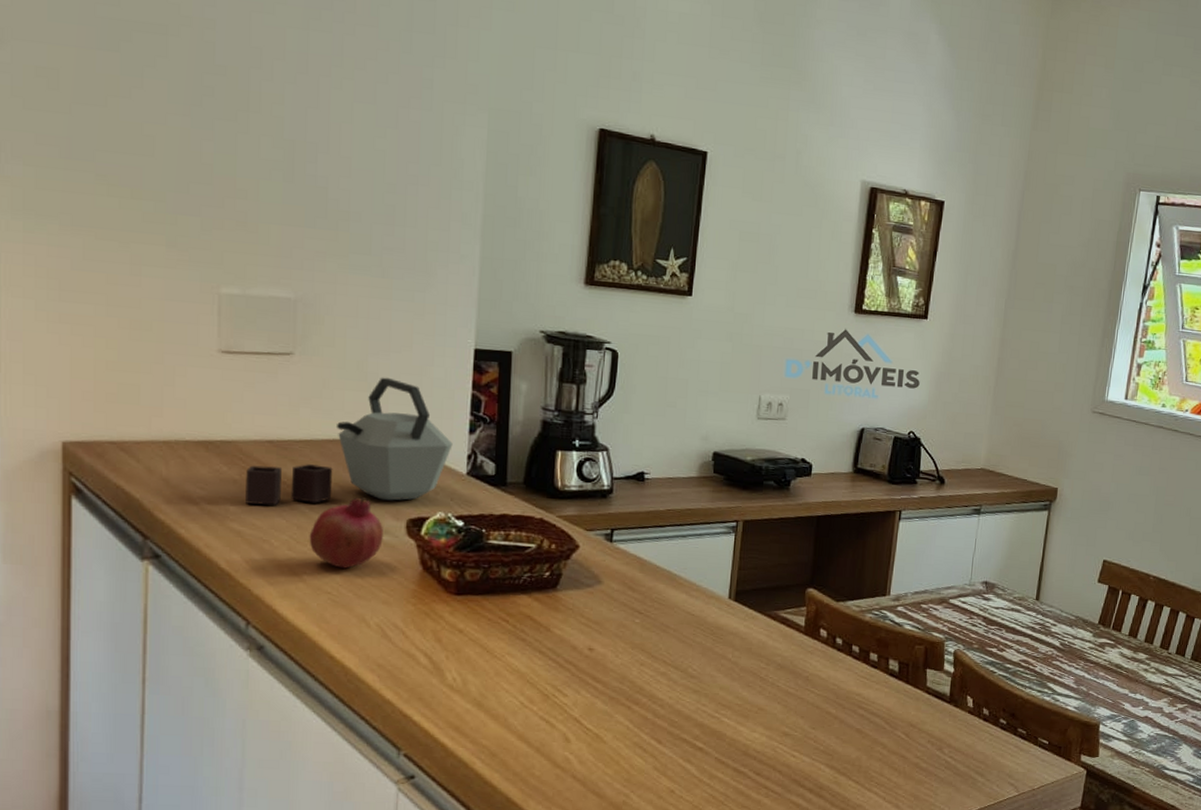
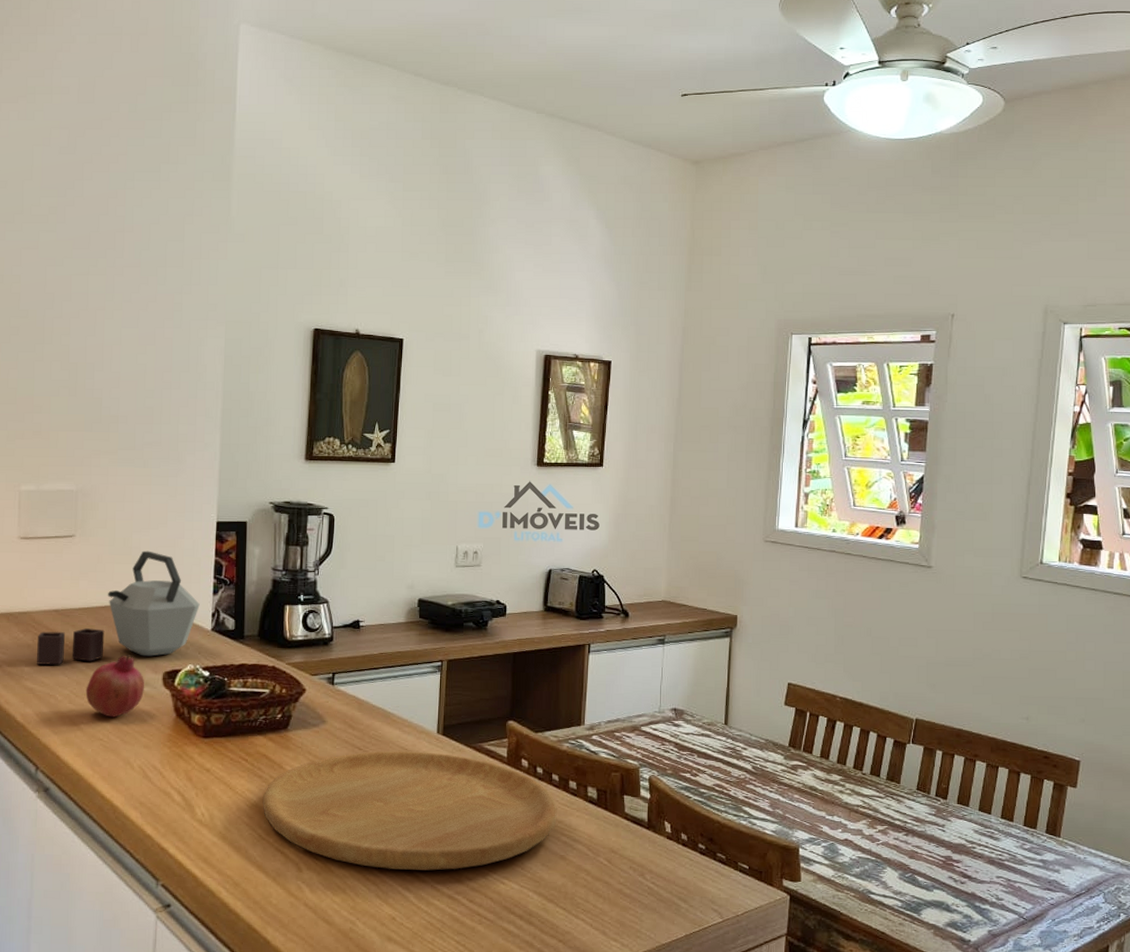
cutting board: none [525,616,856,743] -> present [262,751,557,871]

